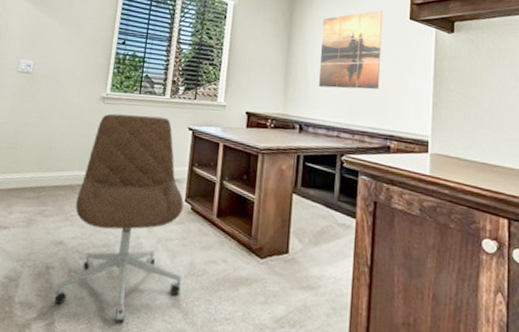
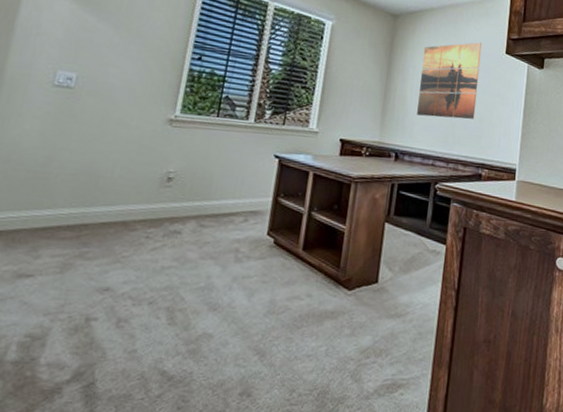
office chair: present [53,113,184,322] -> none [94,138,266,373]

